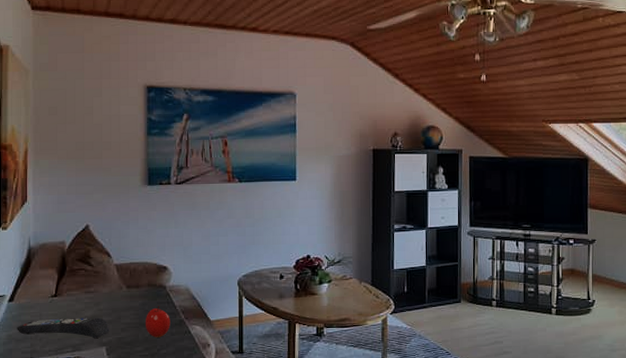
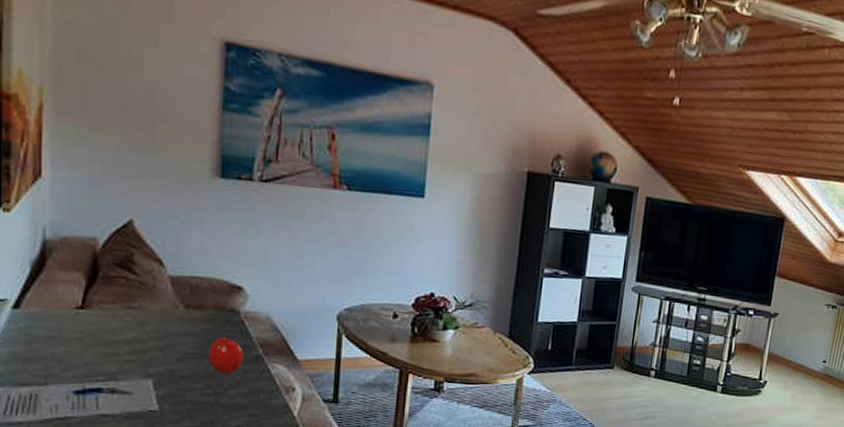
remote control: present [17,317,110,339] -> none [24,336,159,368]

